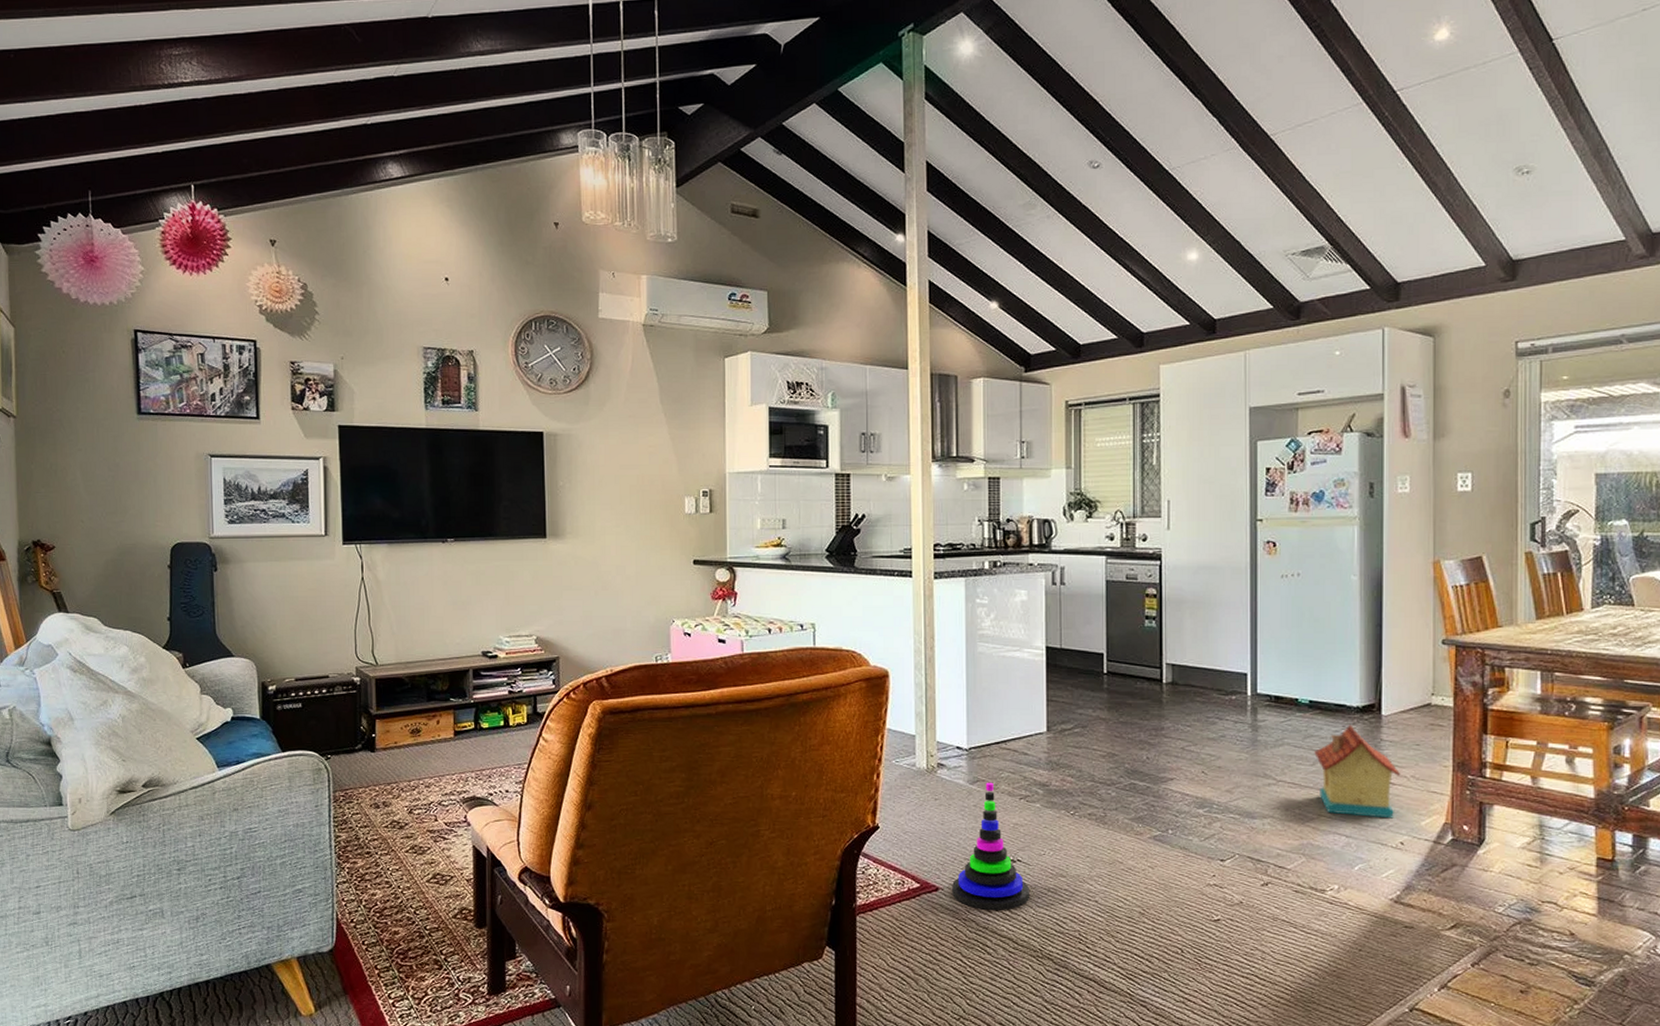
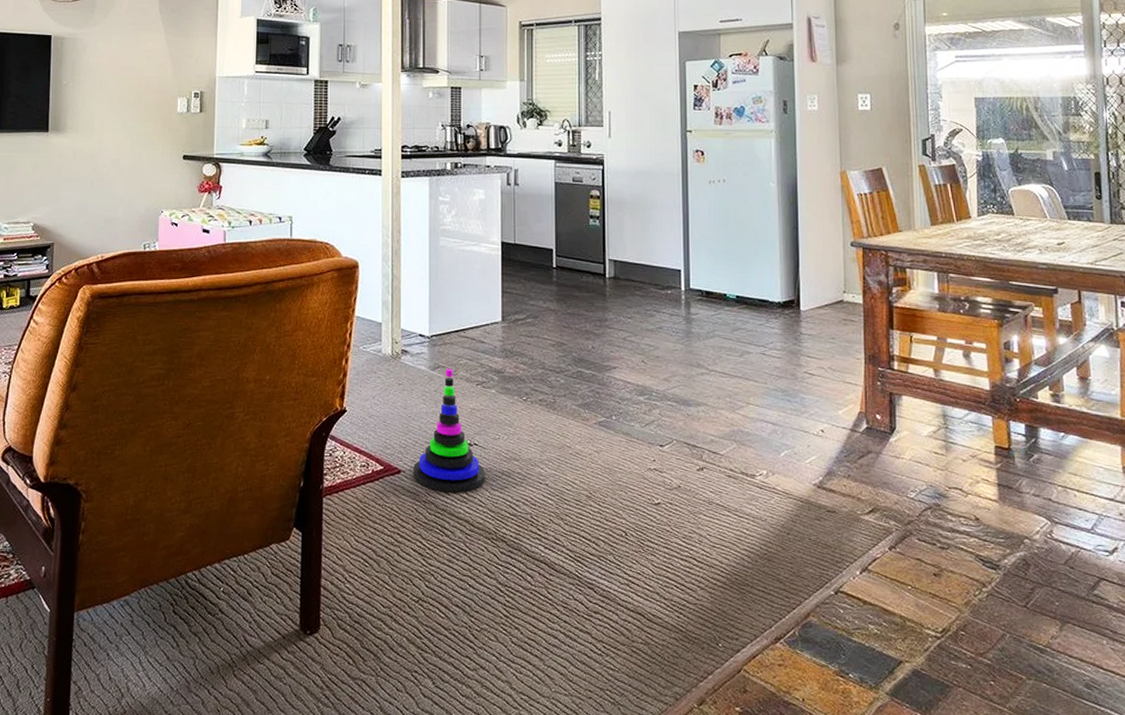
toy house: present [1314,725,1401,819] -> none [742,319,820,407]

